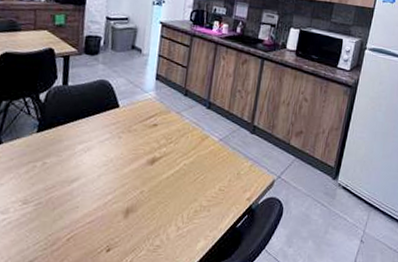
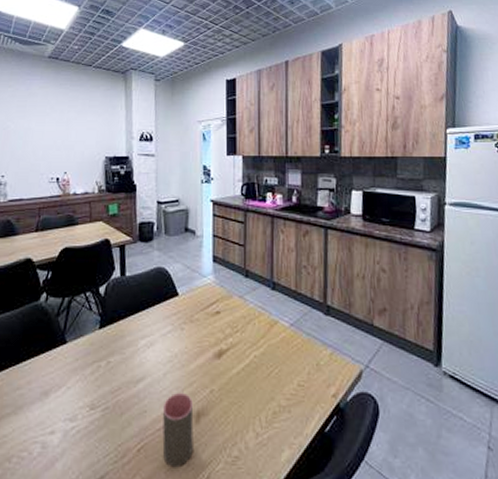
cup: none [91,193,124,254] -> present [162,393,194,468]

